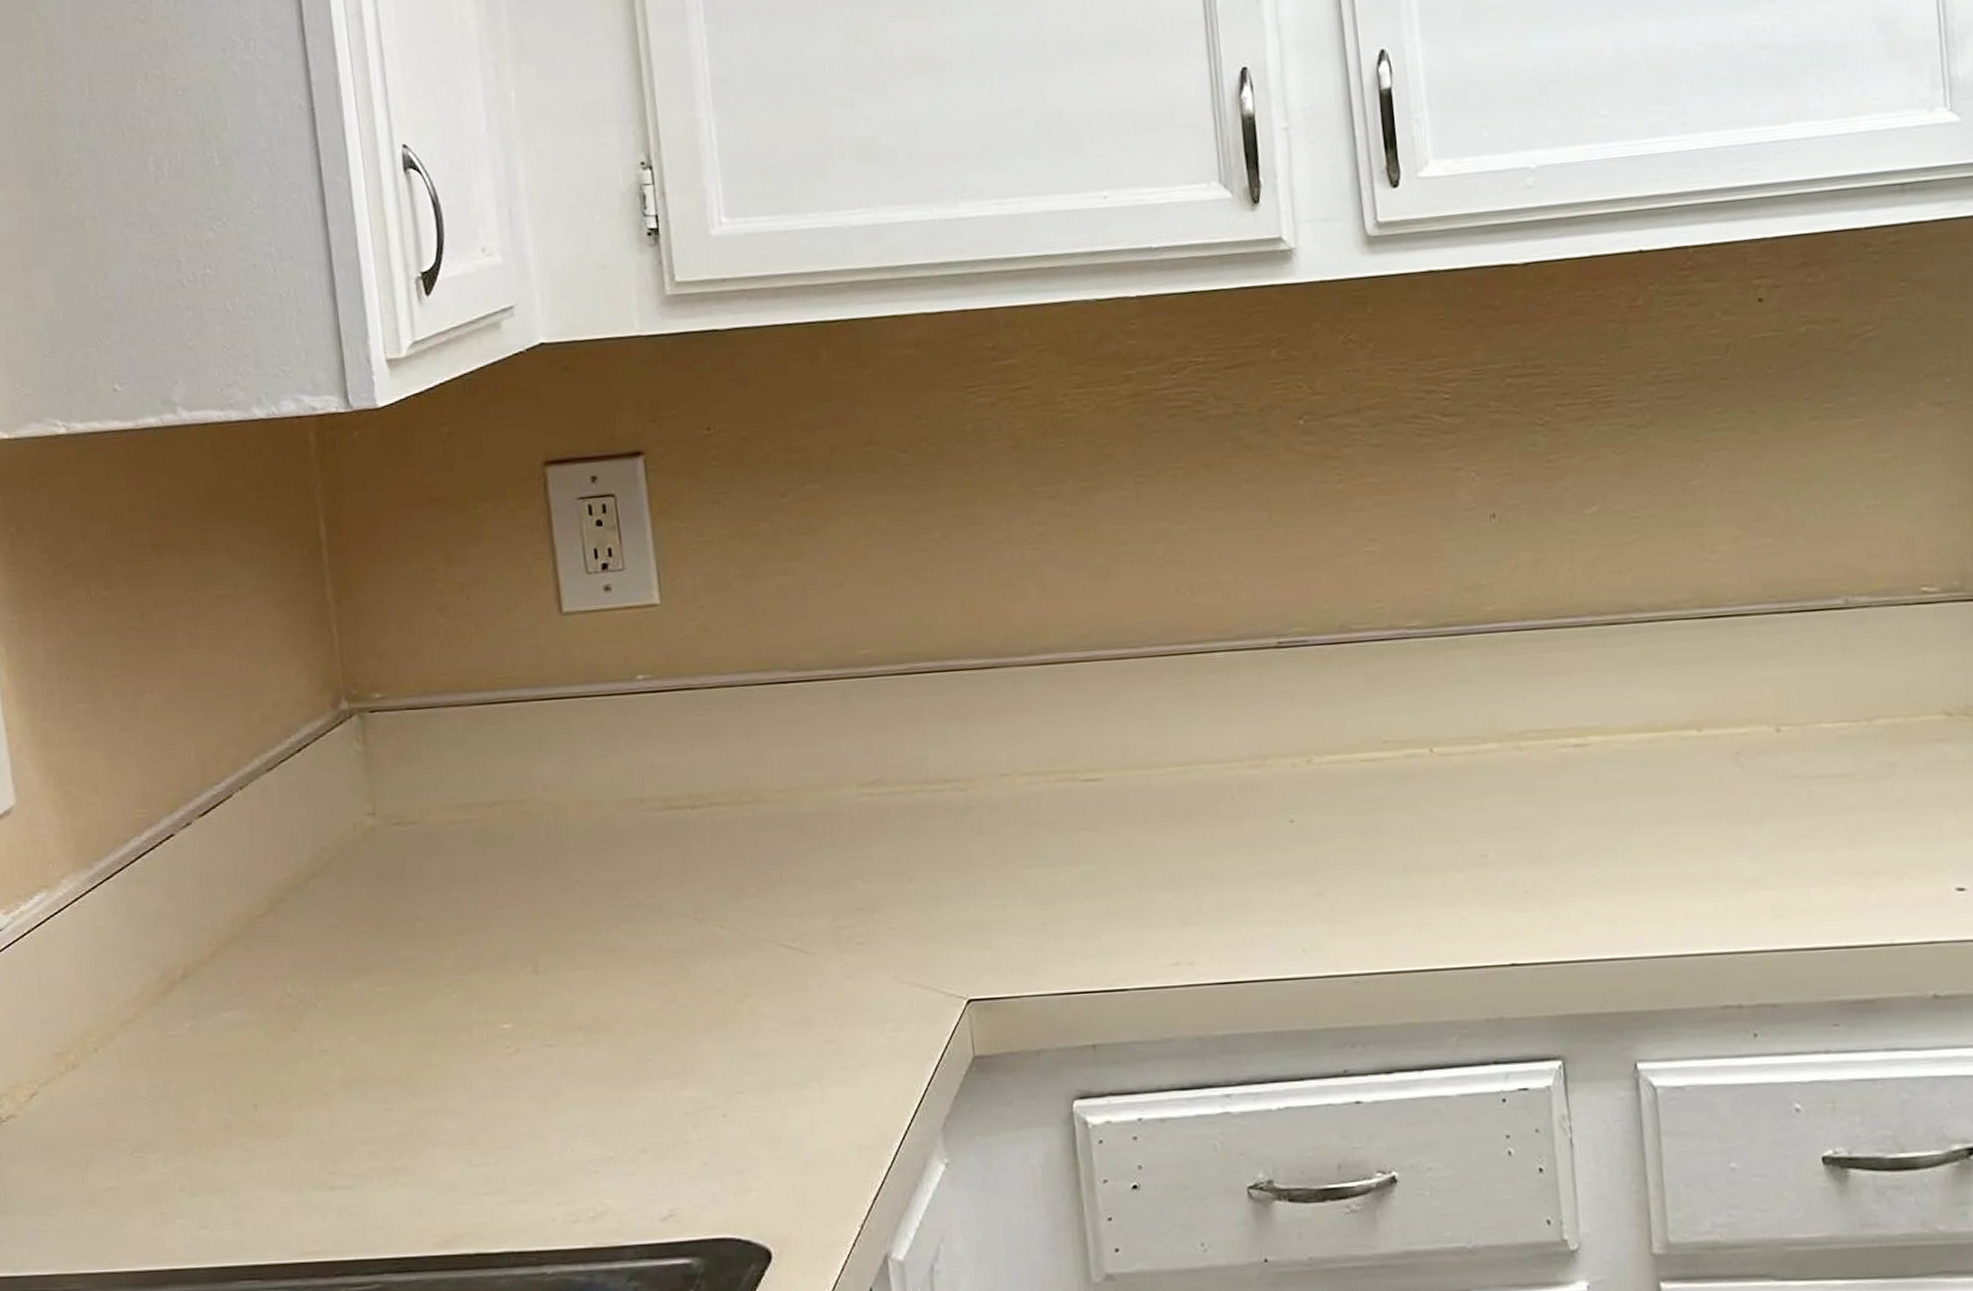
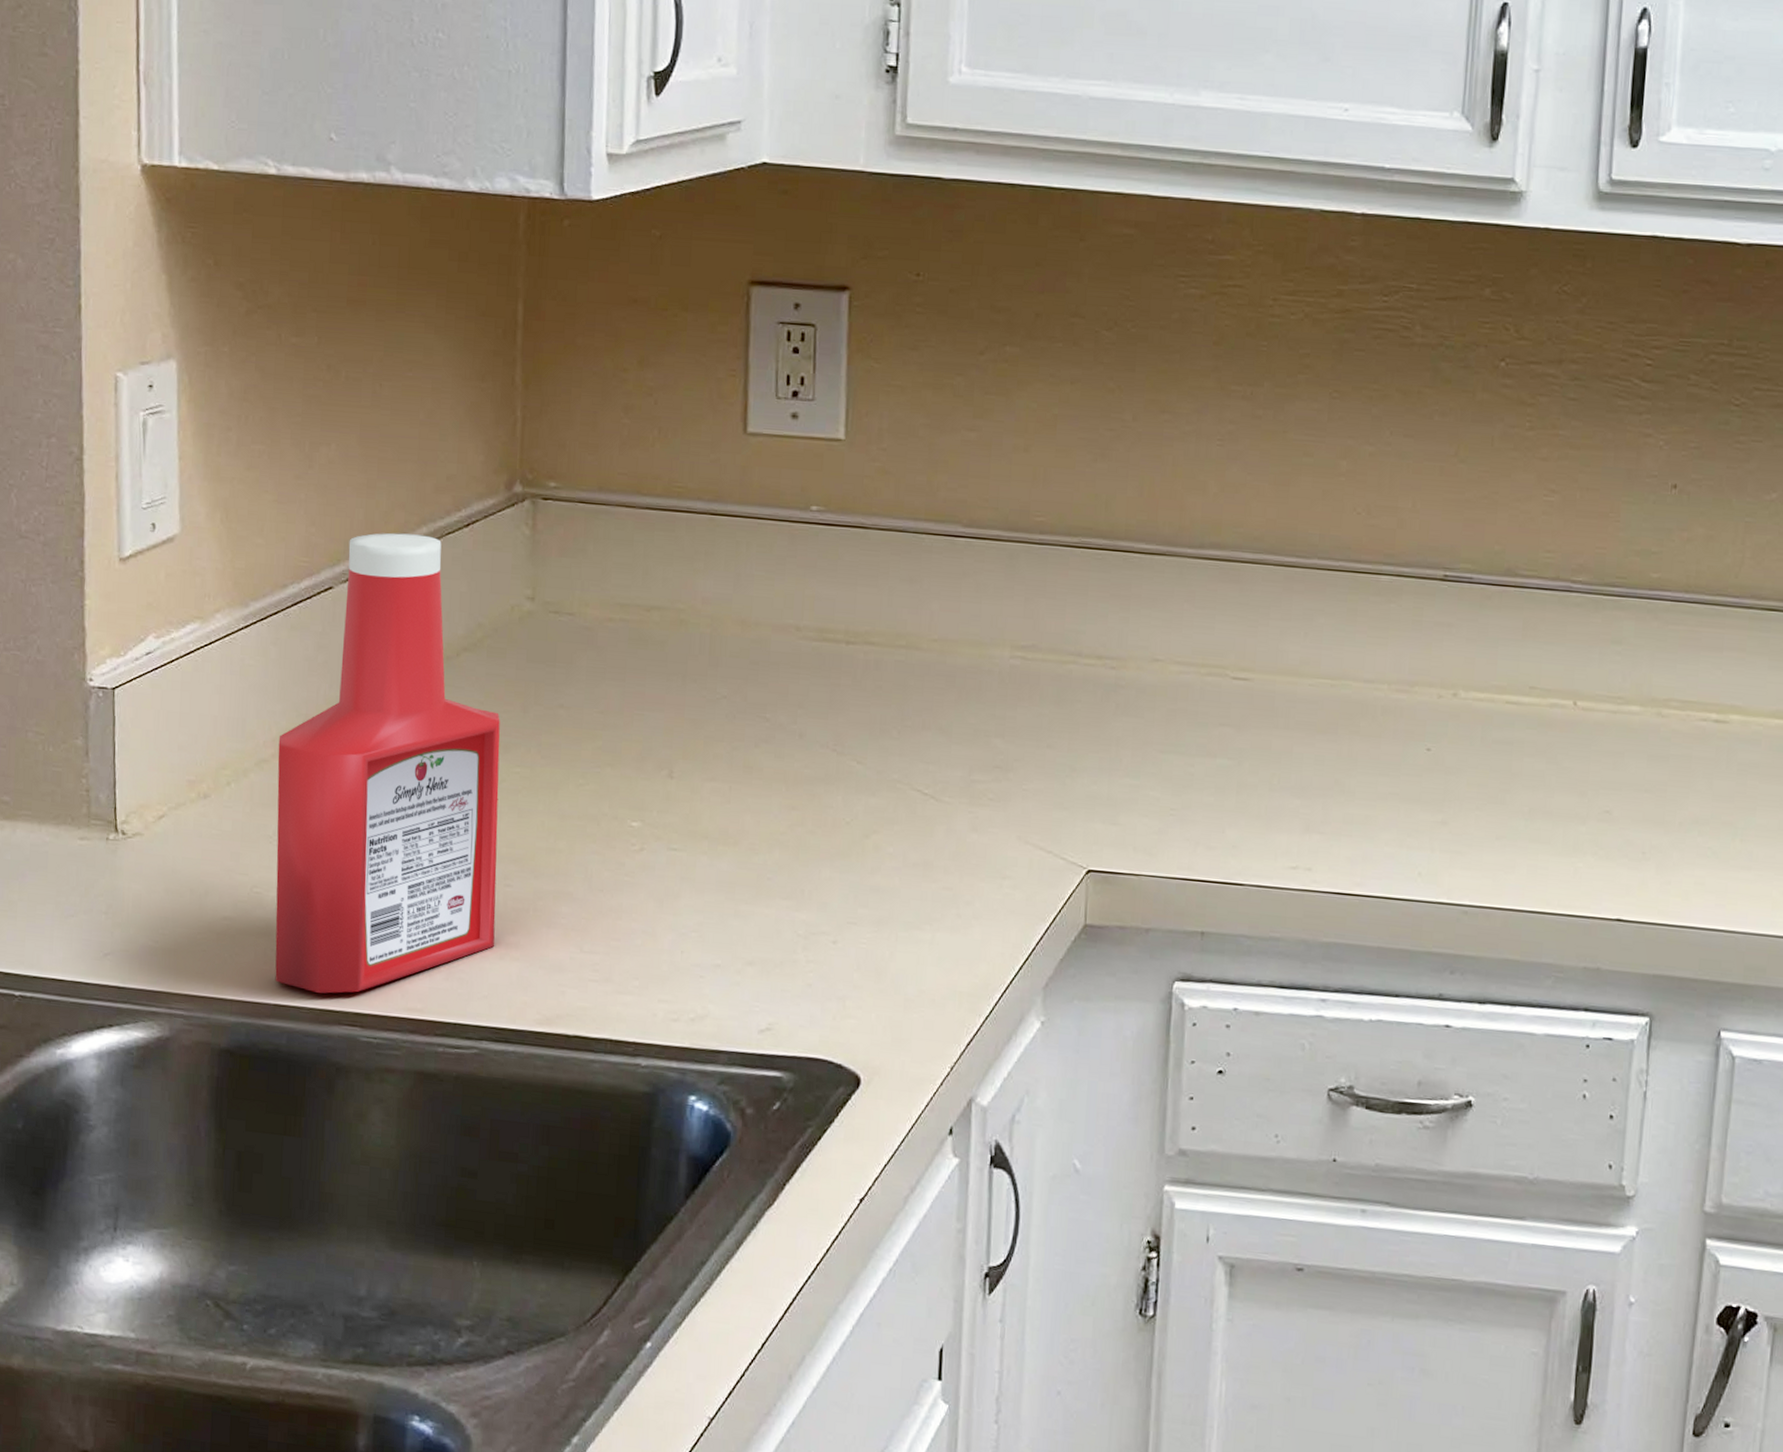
ketchup bottle: none [139,767,383,1251] -> present [275,532,500,994]

